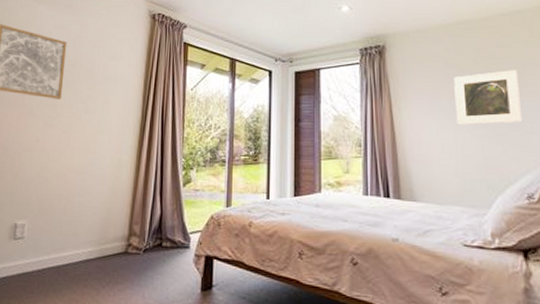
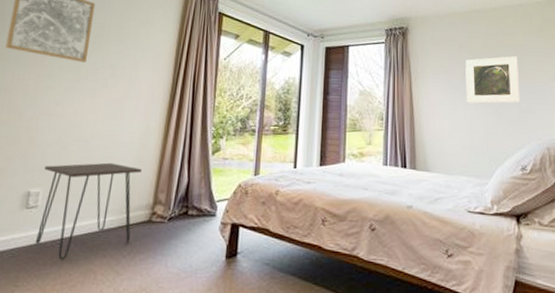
desk: none [23,195,116,289] -> present [35,162,142,260]

